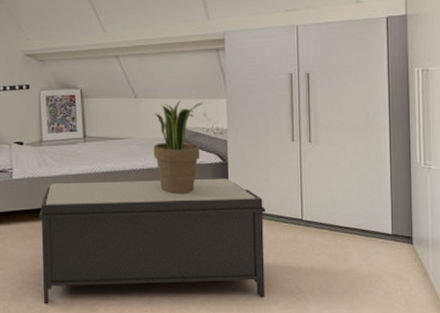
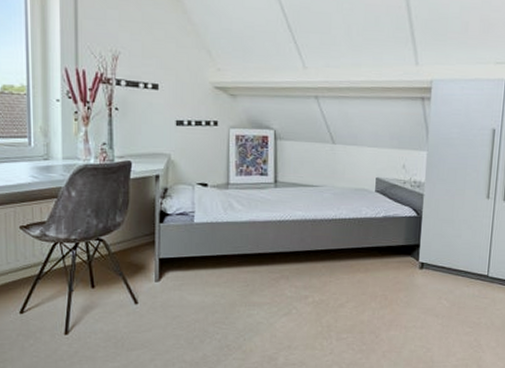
bench: present [39,178,266,305] -> none [221,229,454,353]
potted plant: present [153,100,203,195] -> none [347,149,403,247]

